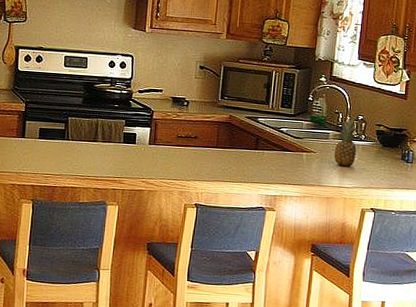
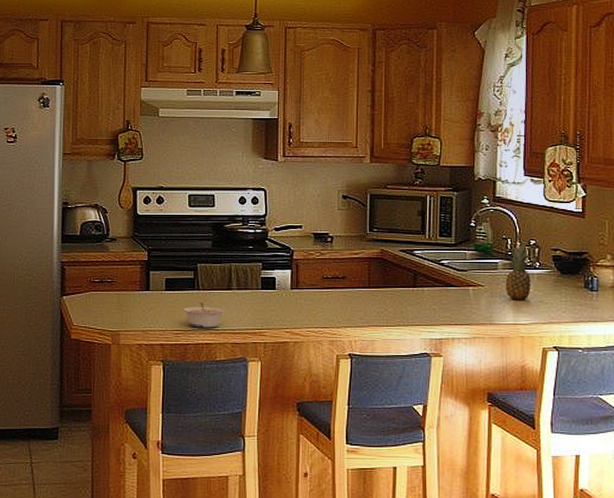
legume: none [54,150,90,174] -> present [183,301,225,328]

